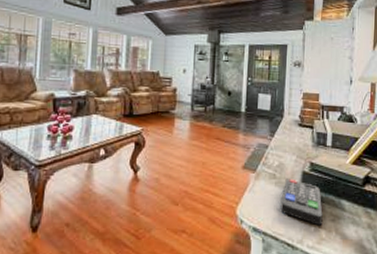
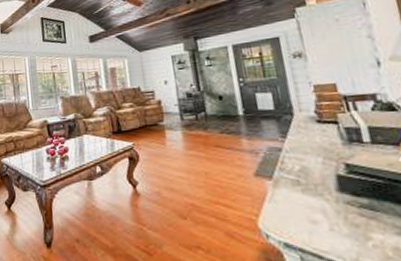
remote control: present [280,178,323,226] -> none [314,184,384,241]

